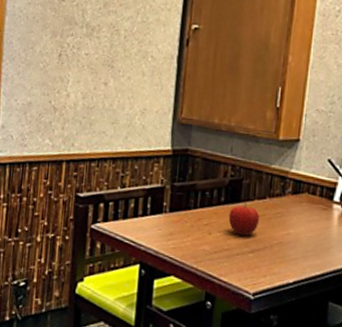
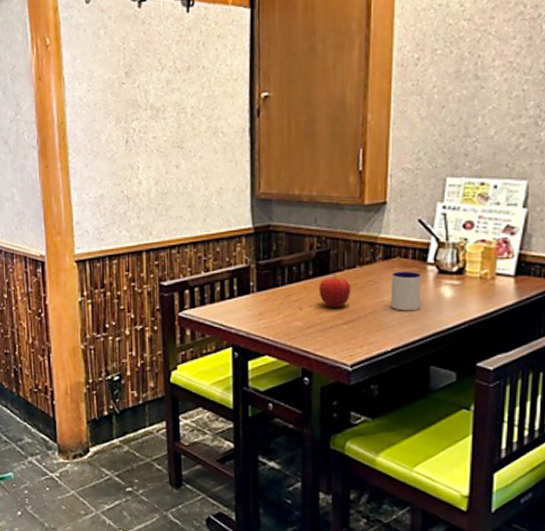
mug: none [295,206,327,247] -> present [390,271,421,311]

